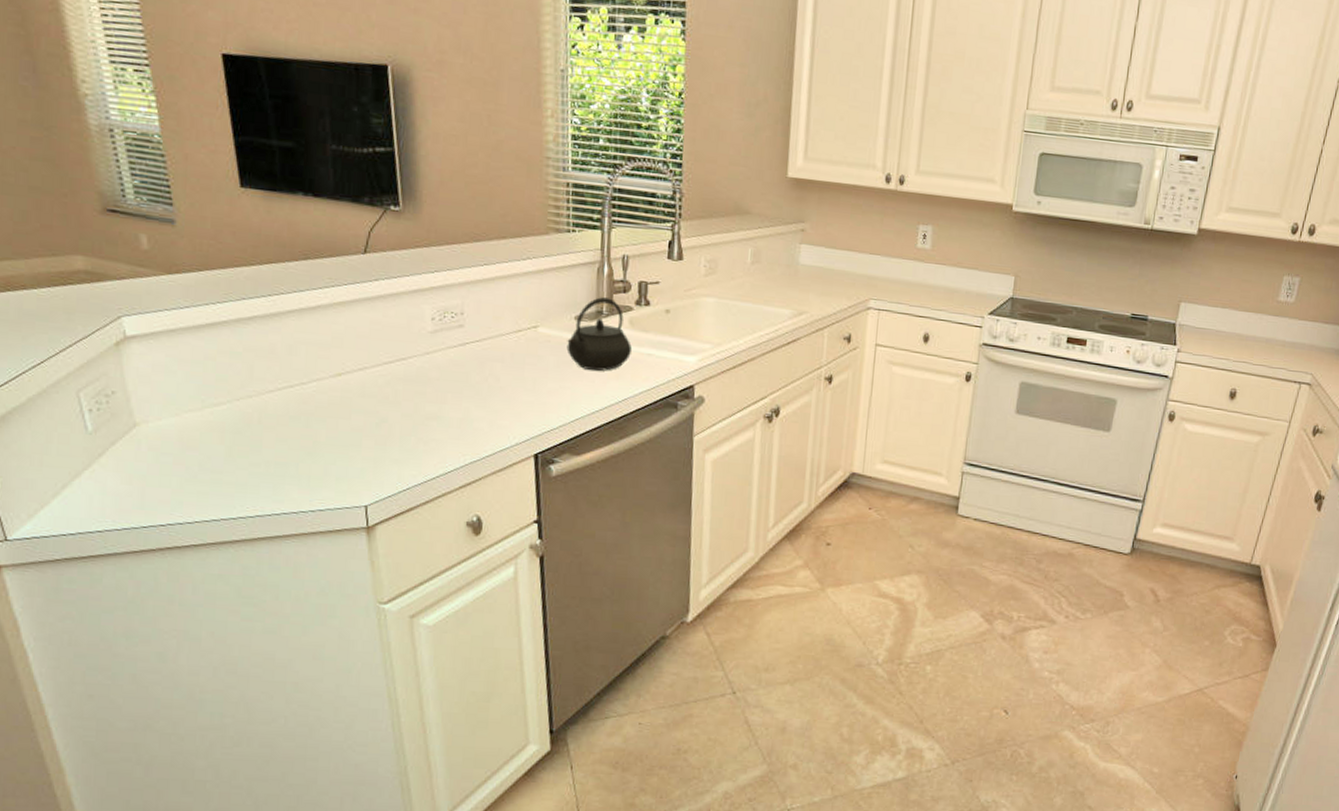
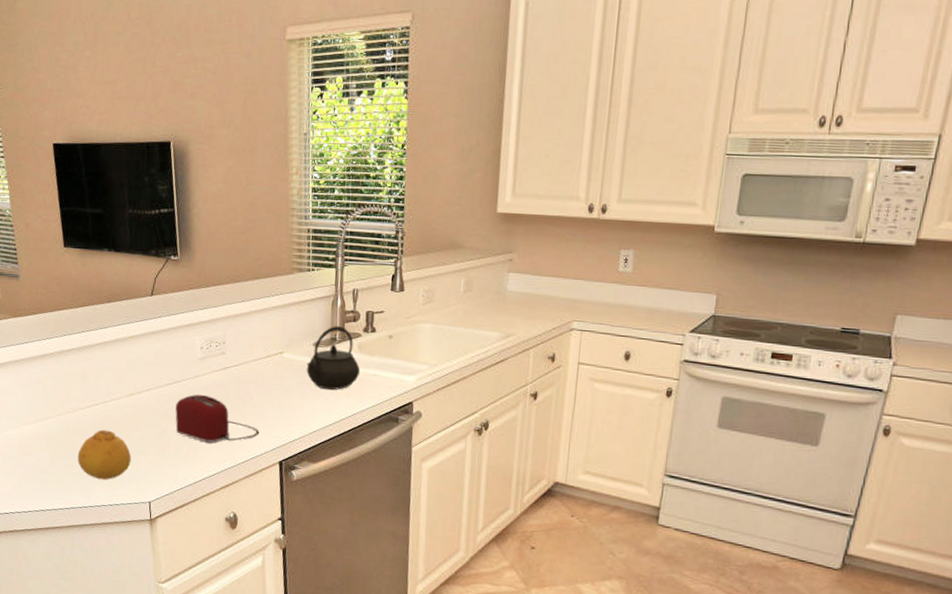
fruit: none [265,417,340,481] -> present [78,429,131,480]
toaster: none [398,374,508,434] -> present [175,394,259,443]

